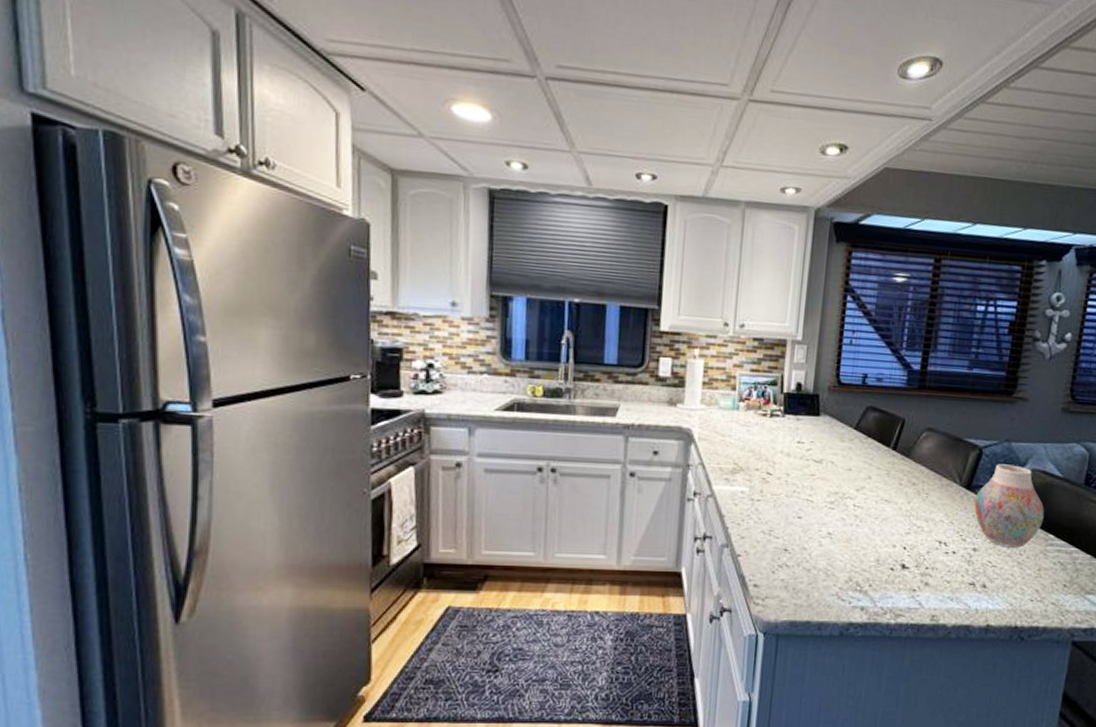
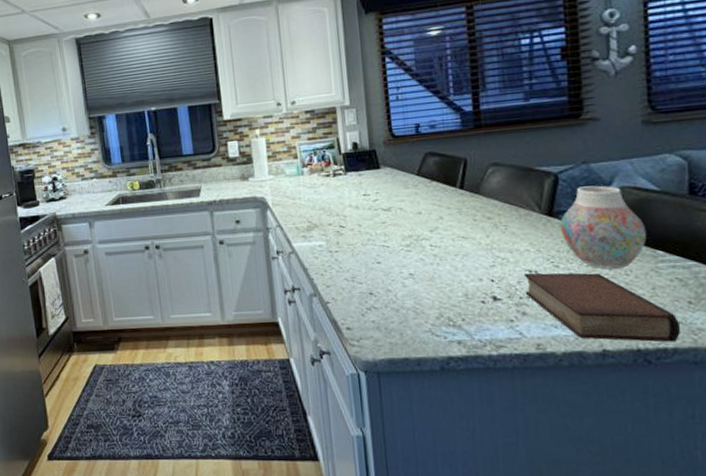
book: none [931,543,1054,621] -> present [523,272,681,342]

